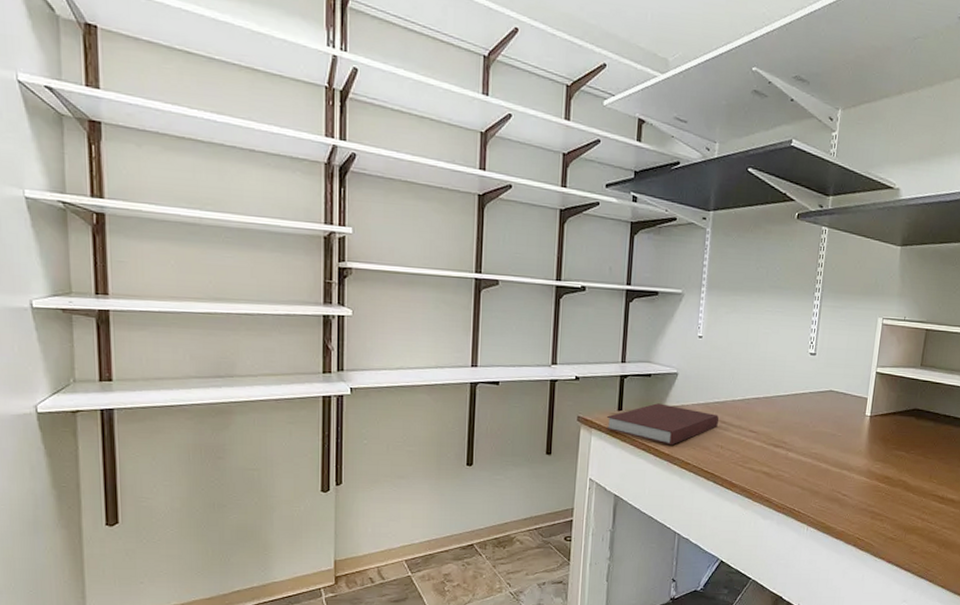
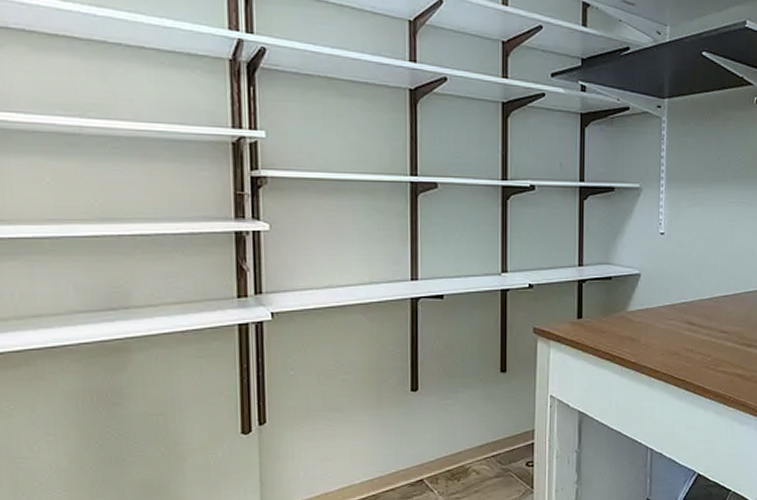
notebook: present [605,403,719,446] -> none [565,308,688,353]

